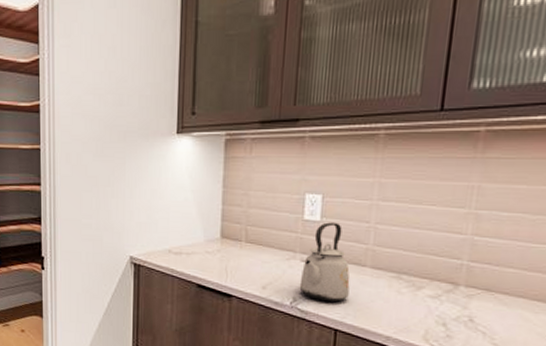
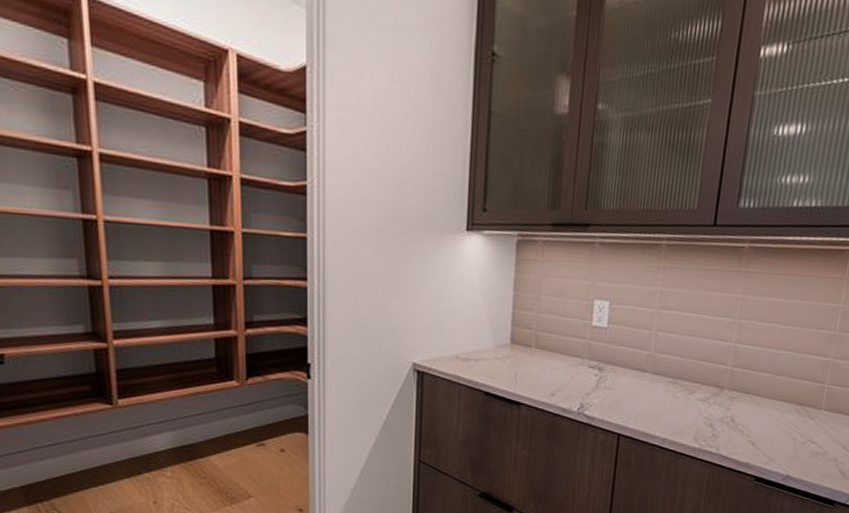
kettle: present [299,222,350,302] -> none [586,329,633,407]

